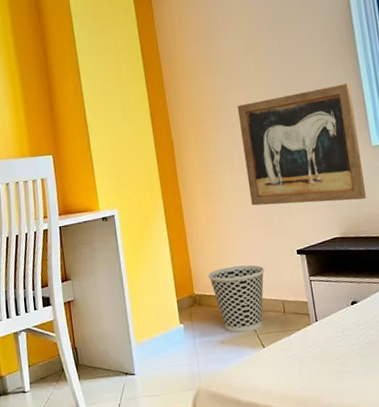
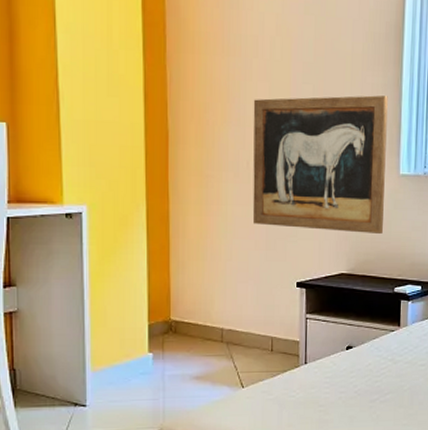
wastebasket: present [208,265,265,333] -> none [190,293,257,368]

